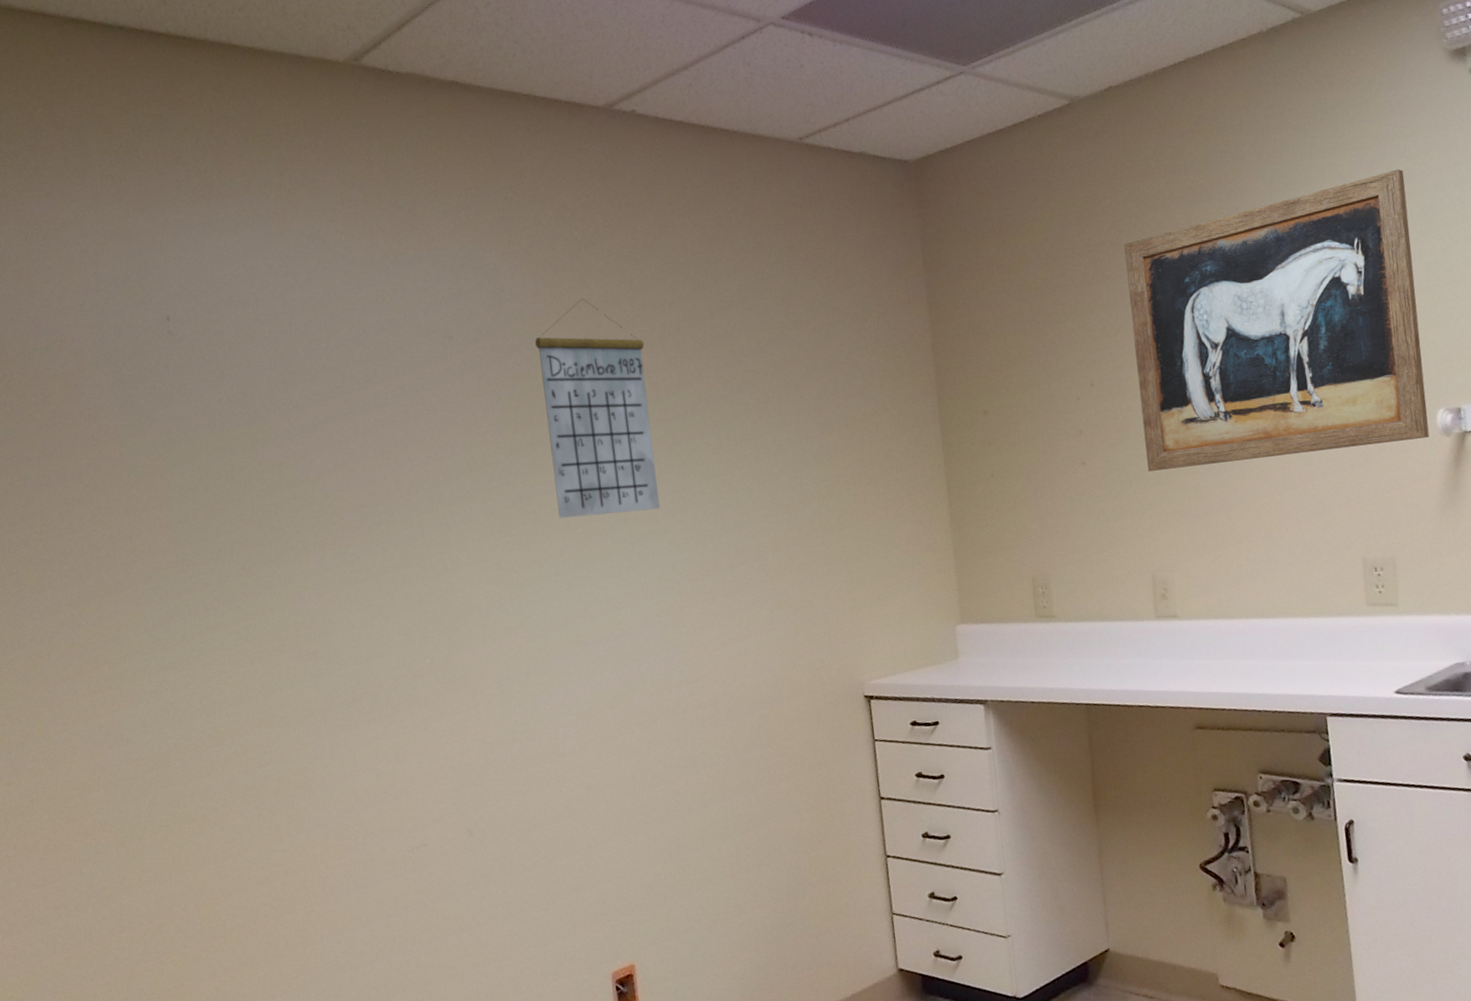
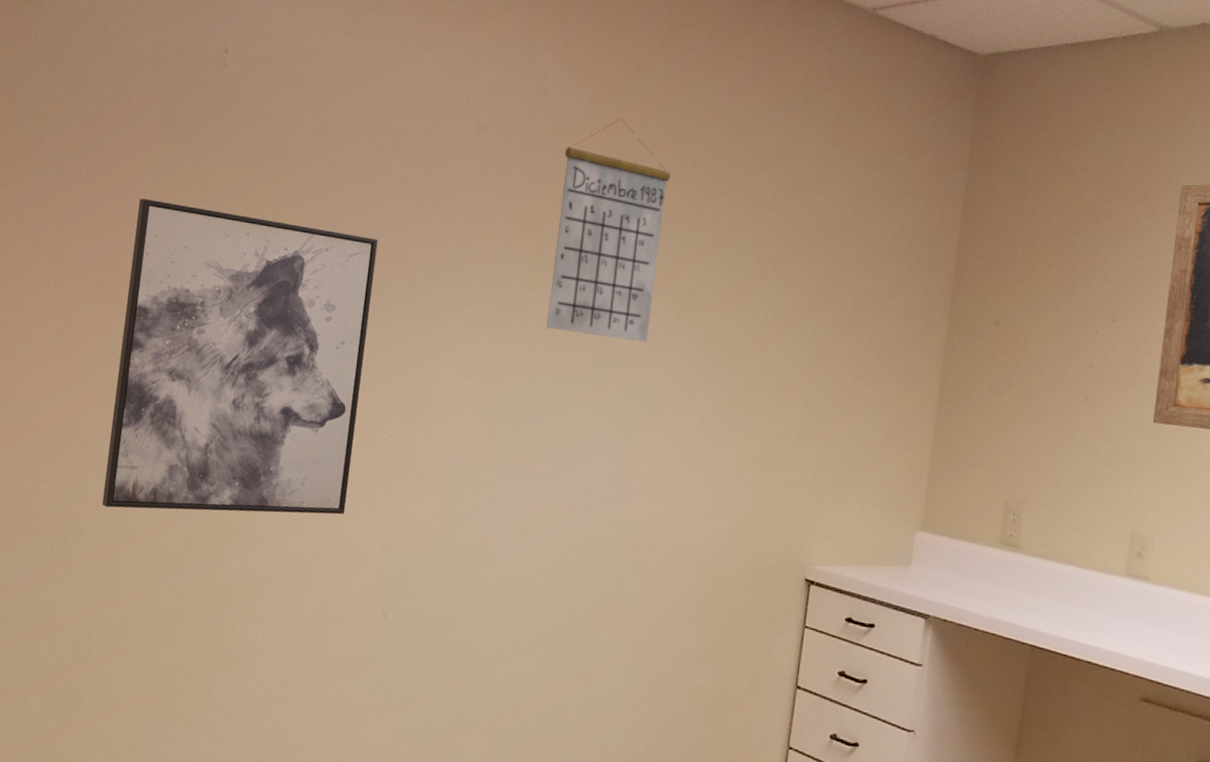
wall art: none [117,471,406,799] -> present [102,198,378,515]

